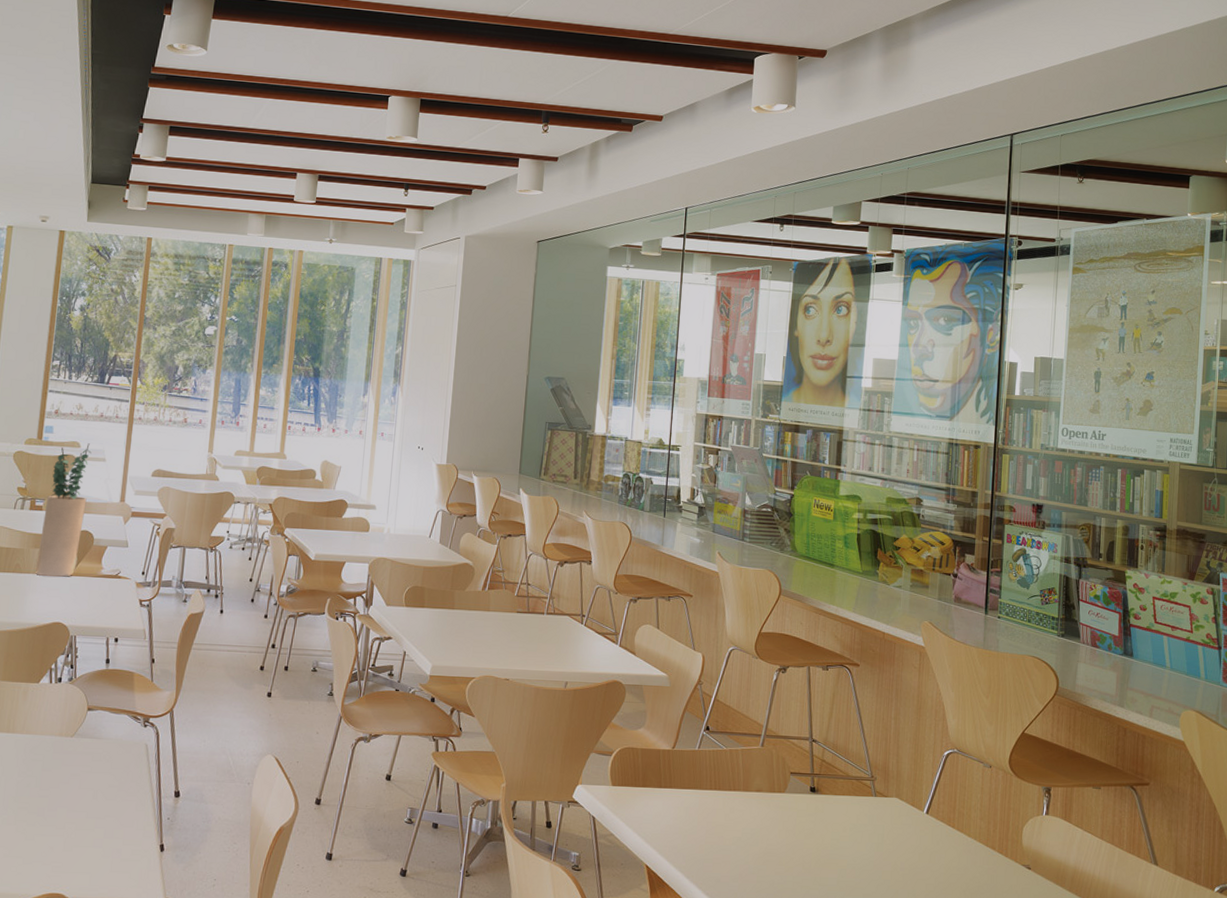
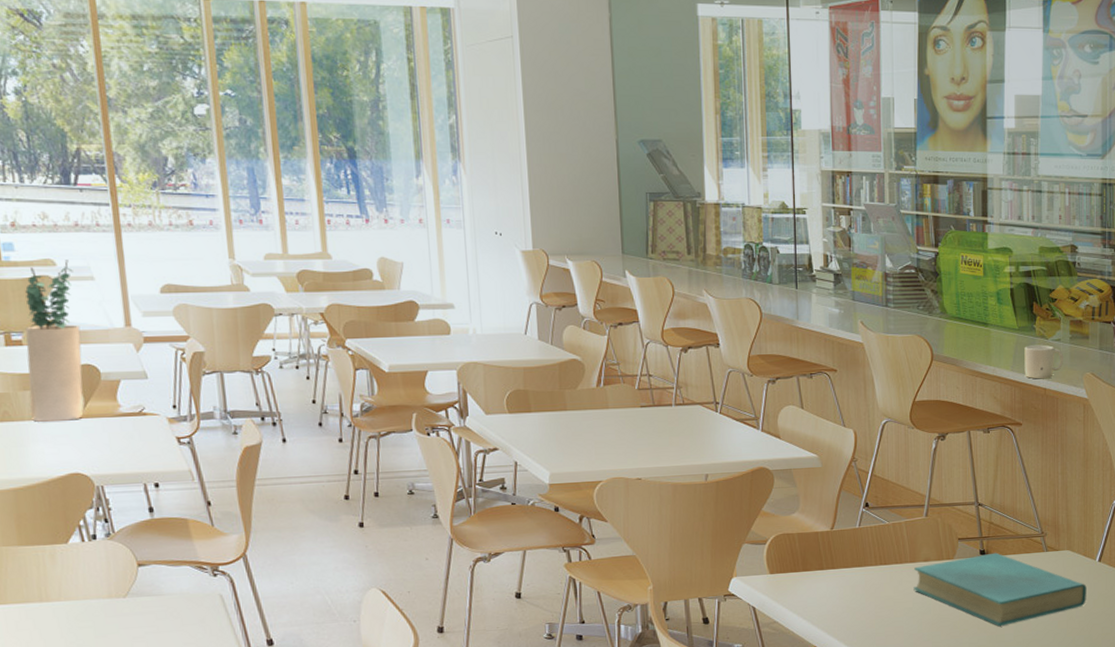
book: none [744,791,913,868] -> present [913,552,1087,626]
mug: none [865,589,903,624] -> present [1024,344,1063,379]

